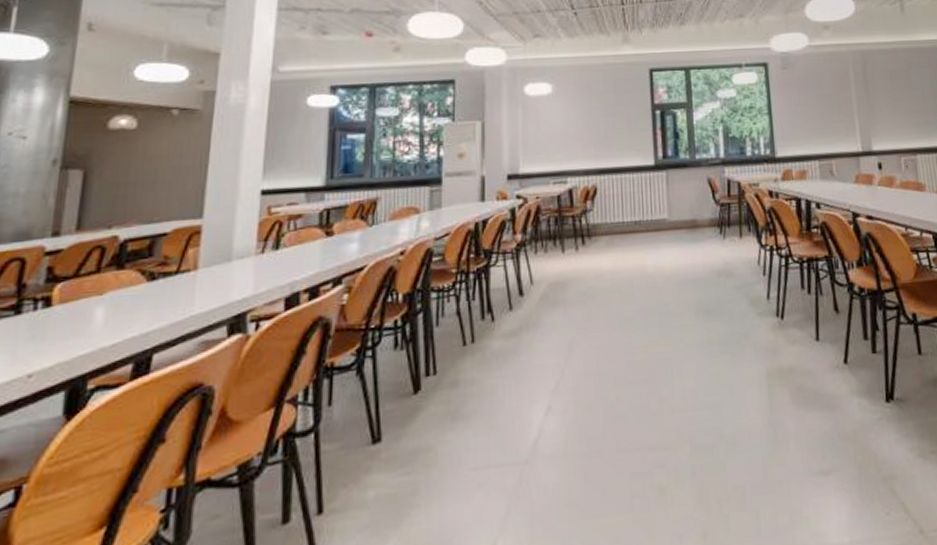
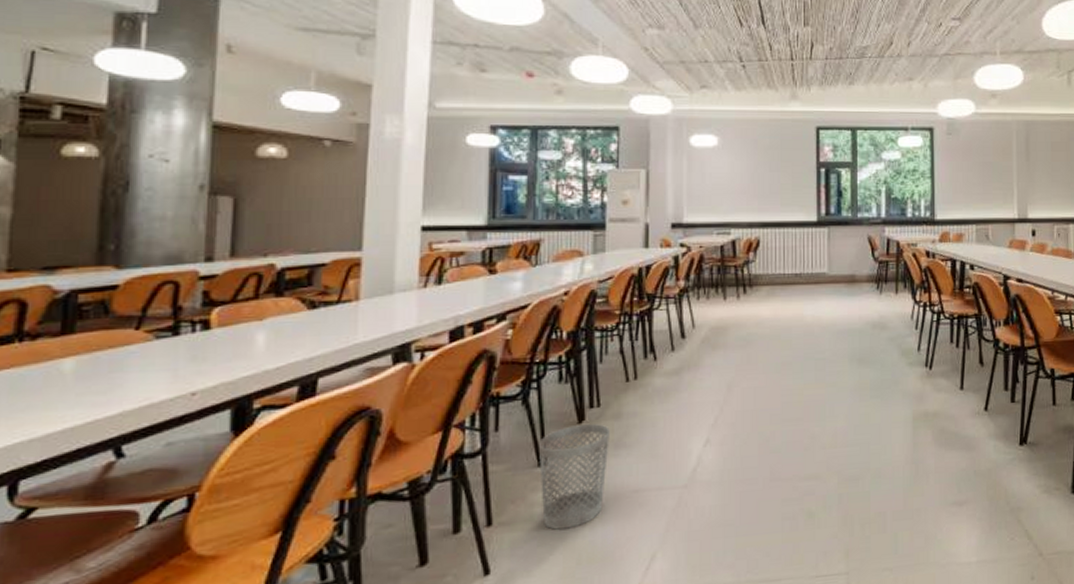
wastebasket: none [373,393,446,517] -> present [539,424,609,530]

